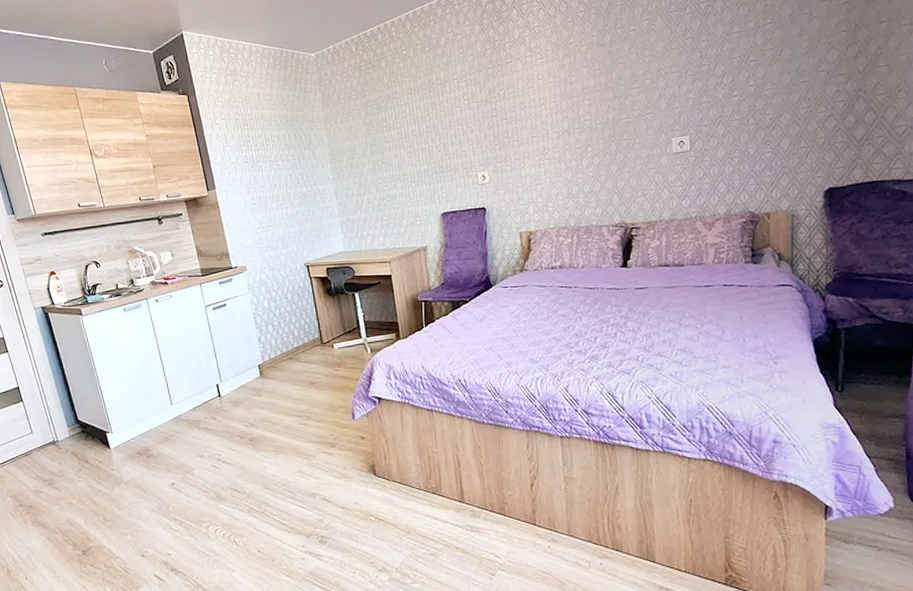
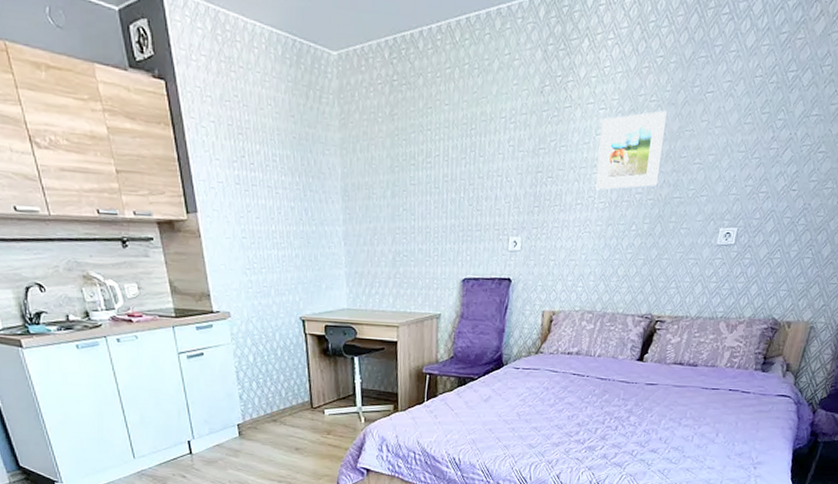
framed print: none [540,50,604,123] -> present [595,110,667,190]

